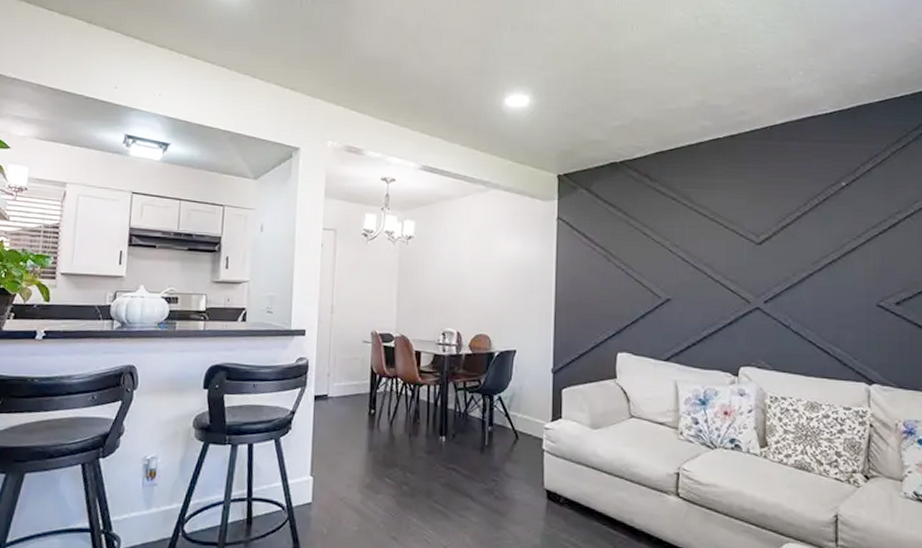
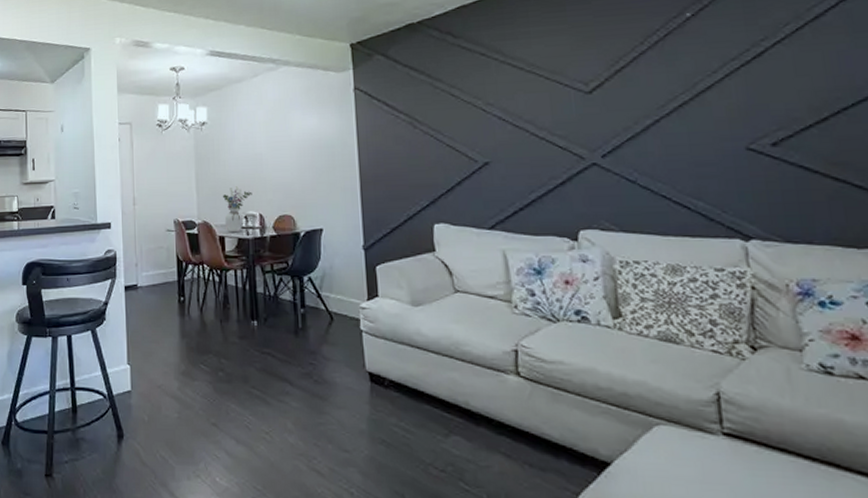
bouquet: none [422,303,452,349] -> present [223,186,252,233]

